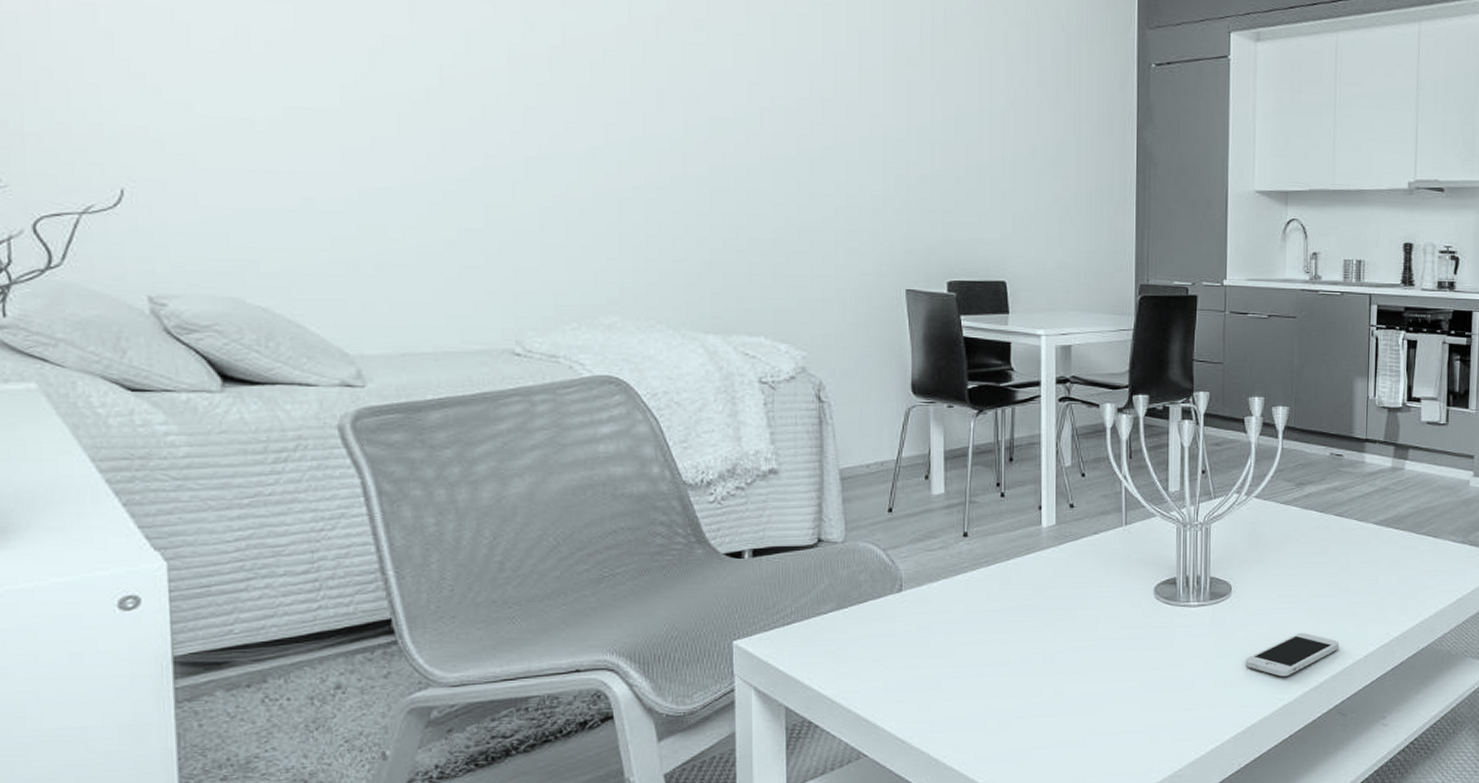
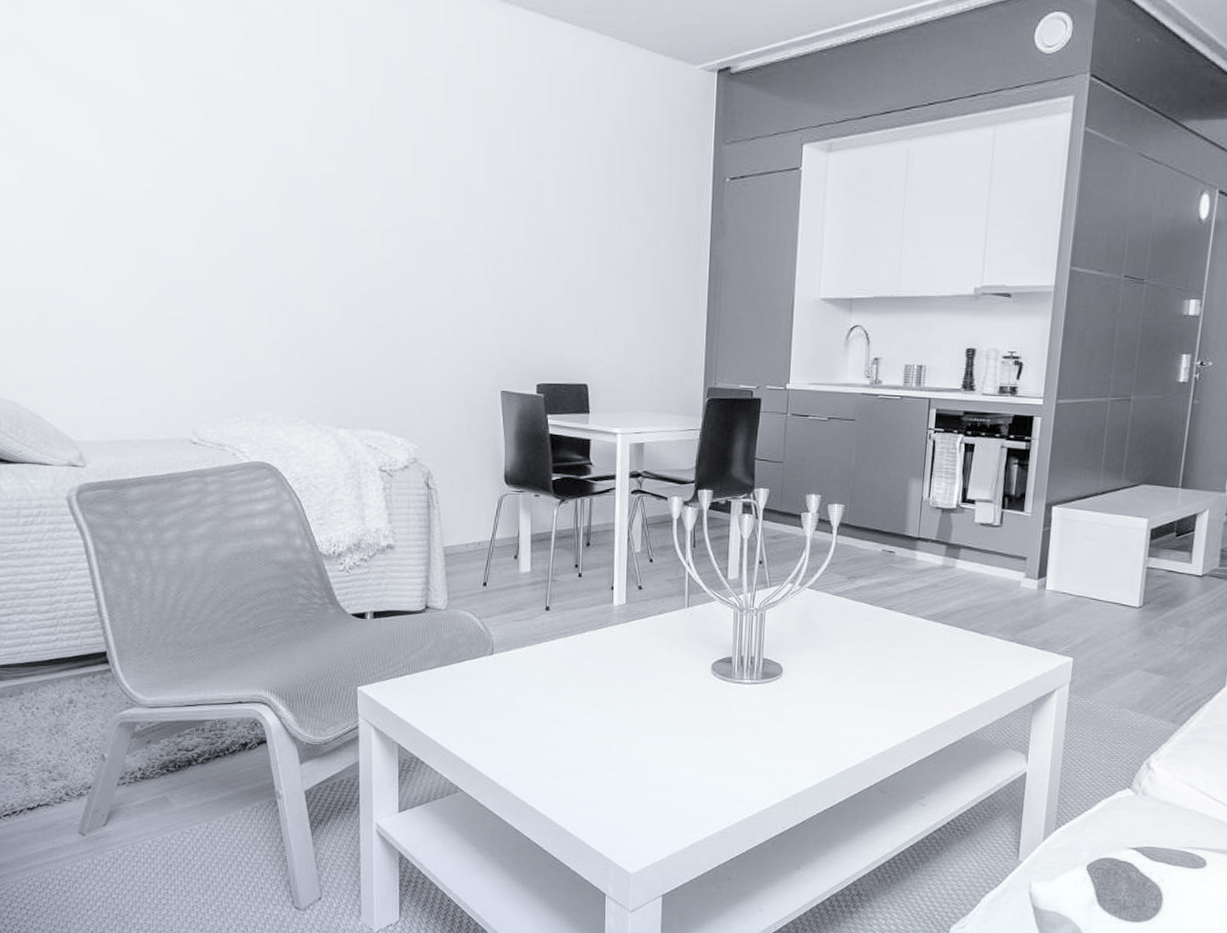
smartphone: present [1245,632,1340,677] -> none [793,714,883,753]

